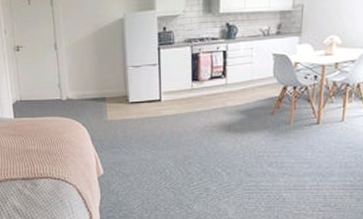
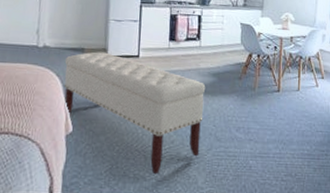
bench: none [88,99,234,208] -> present [64,51,206,175]

